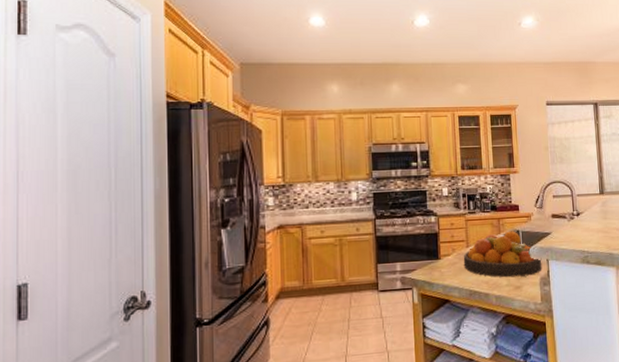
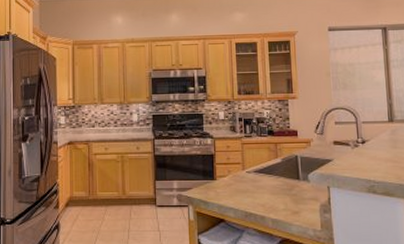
fruit bowl: present [463,231,542,278] -> none [239,156,323,202]

